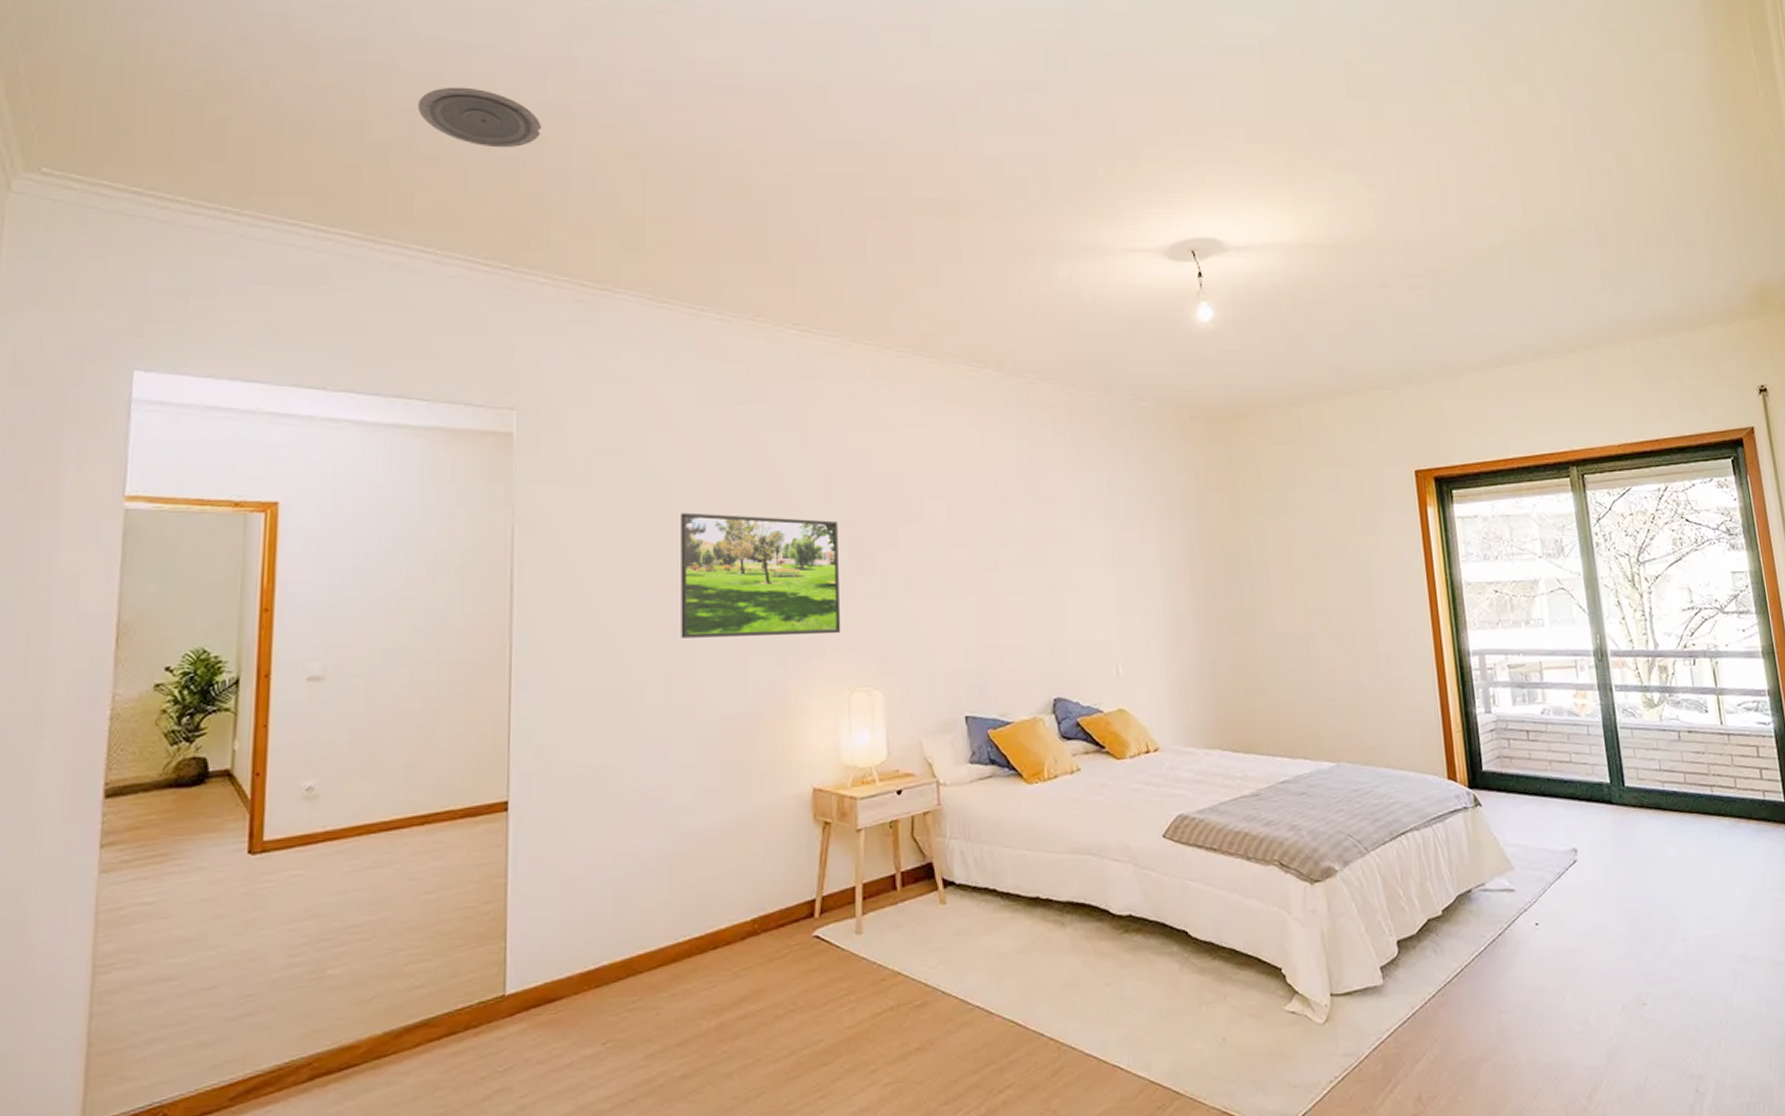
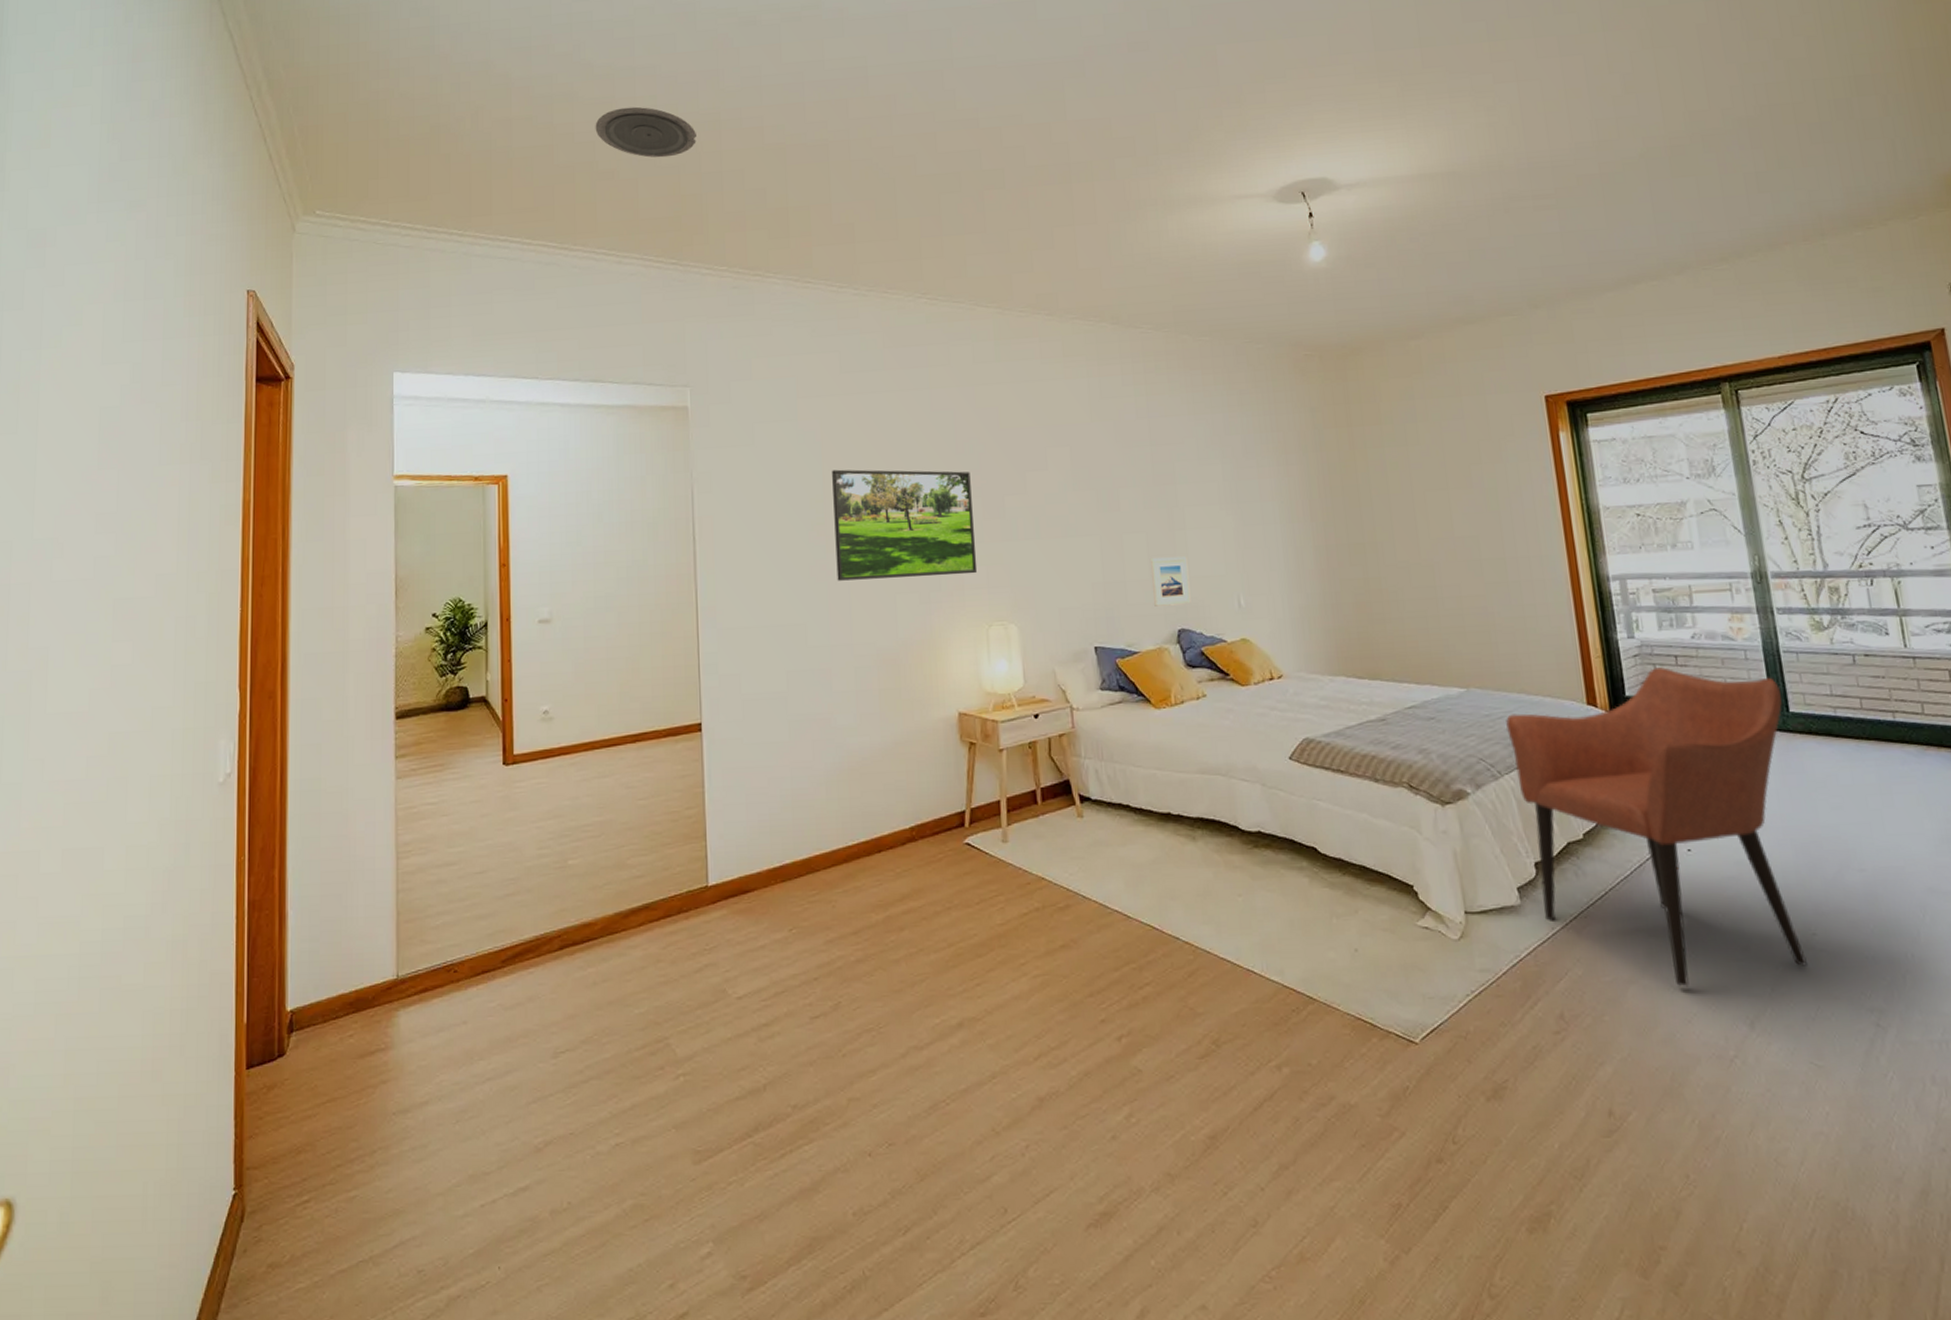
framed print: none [1026,621,1068,674] -> present [1149,556,1191,606]
armchair: none [1373,741,1639,1063] -> present [1506,666,1809,987]

